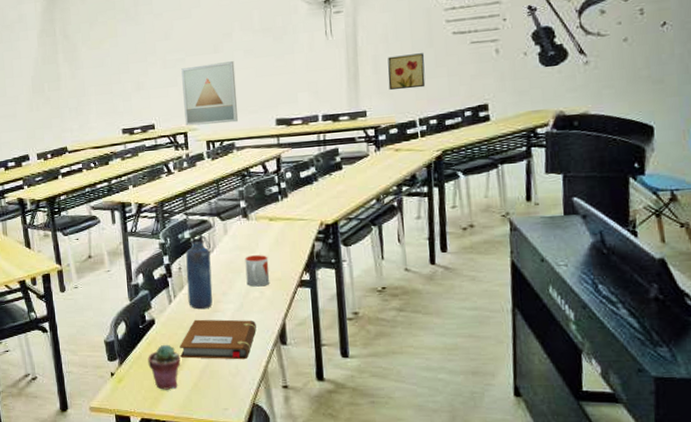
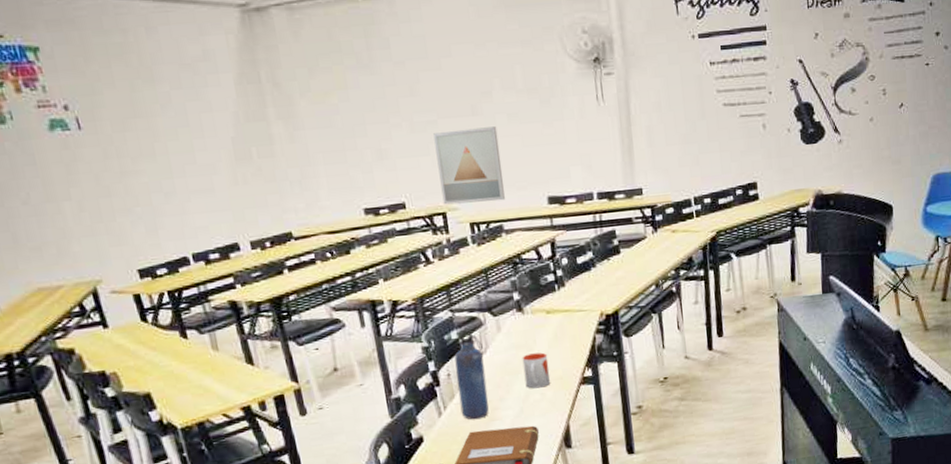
wall art: present [387,53,426,91] -> none [661,125,699,166]

